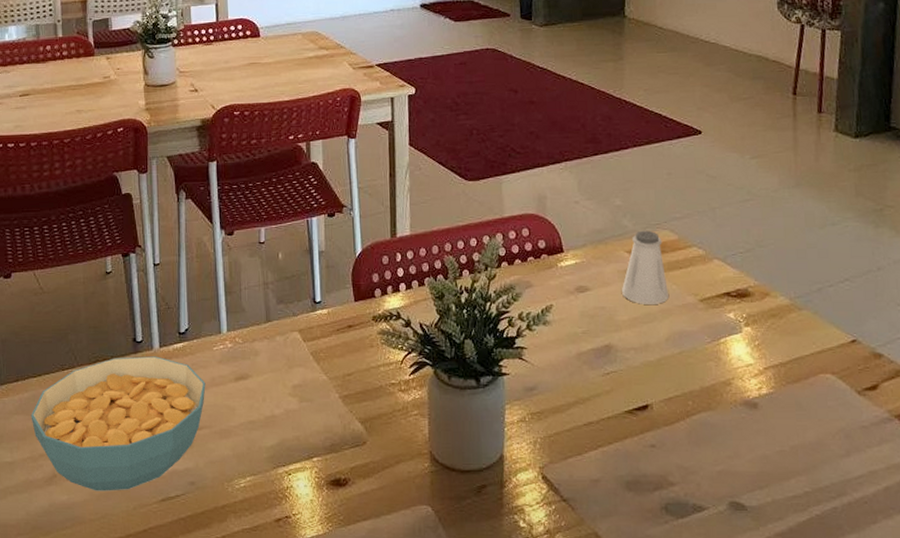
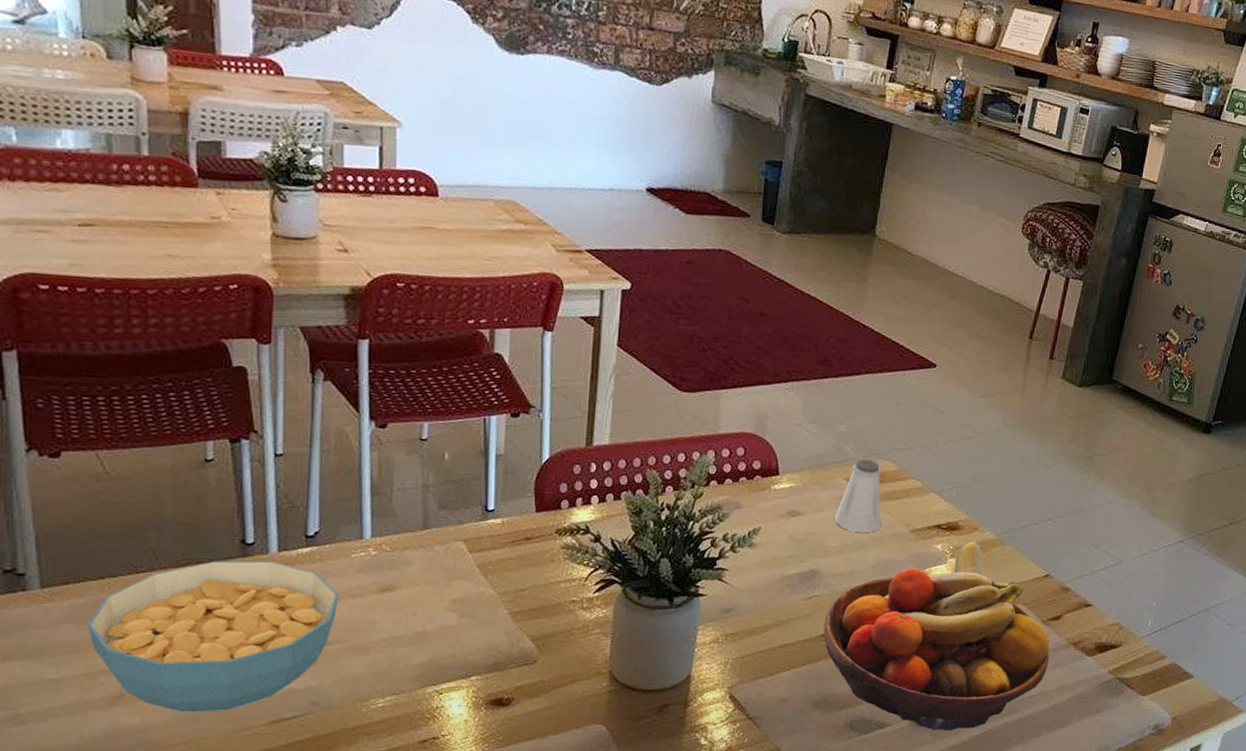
fruit bowl: none [625,306,873,516] -> present [824,540,1050,731]

